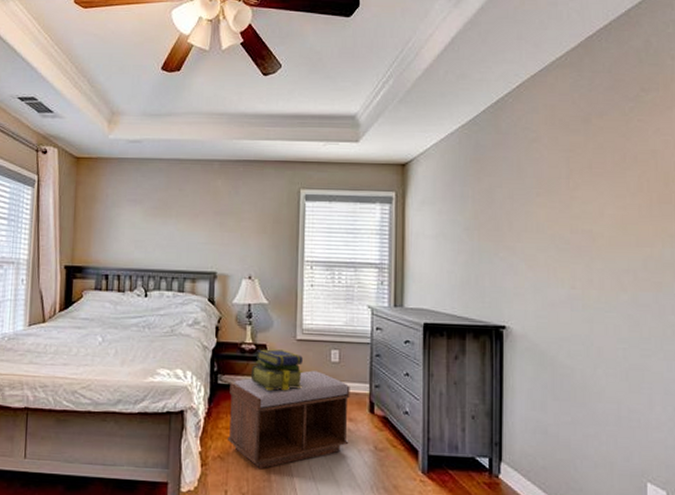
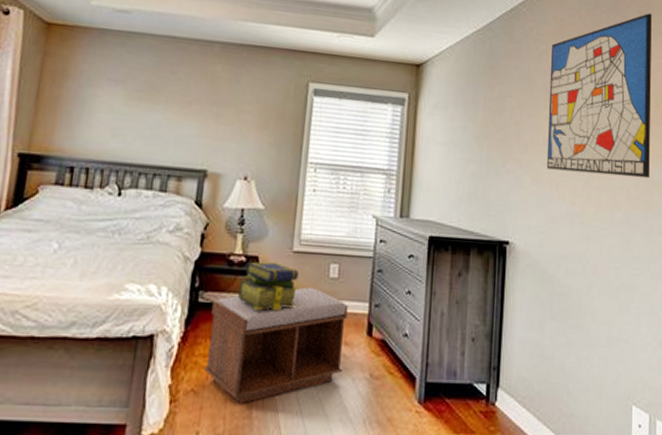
wall art: none [542,89,660,259] -> present [546,13,652,179]

